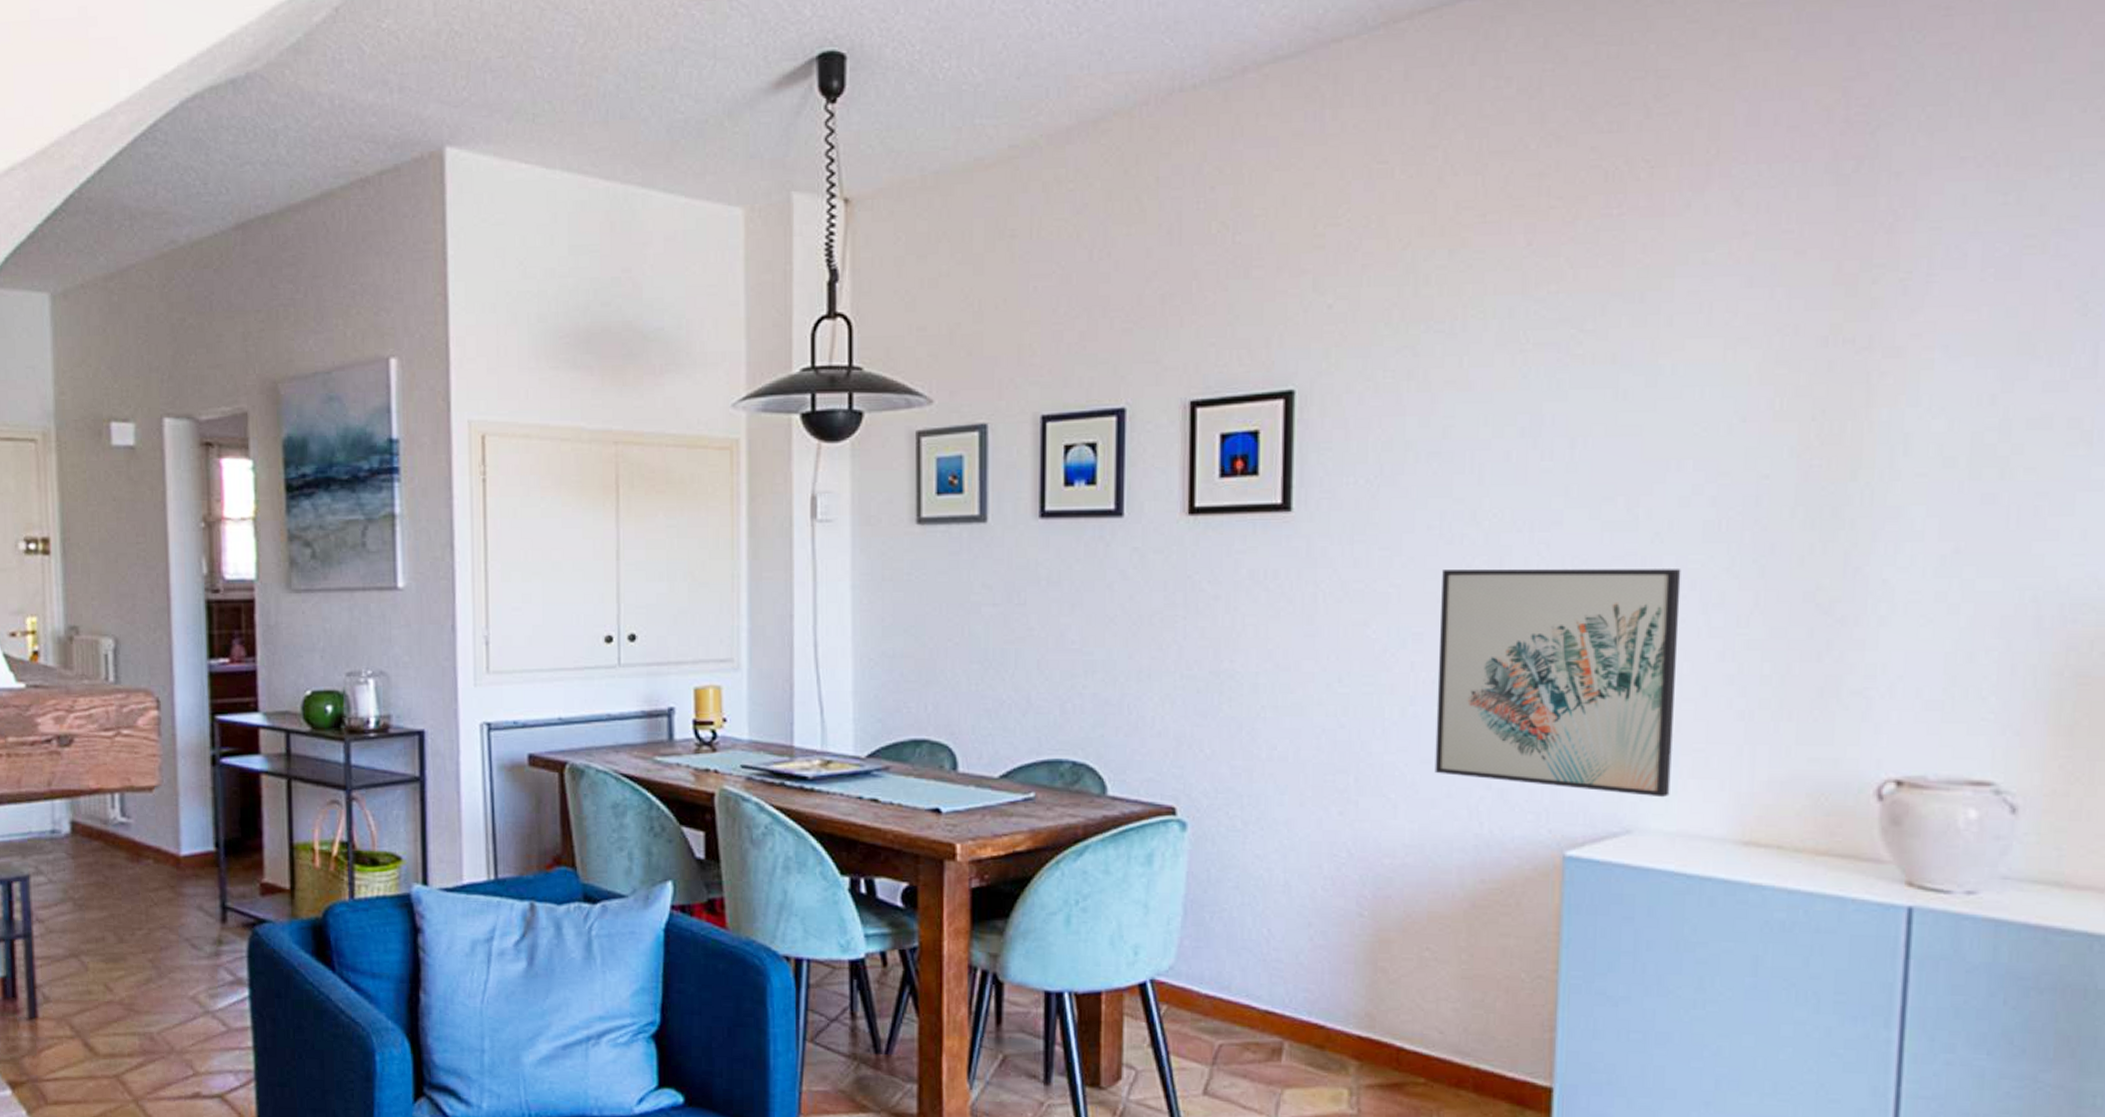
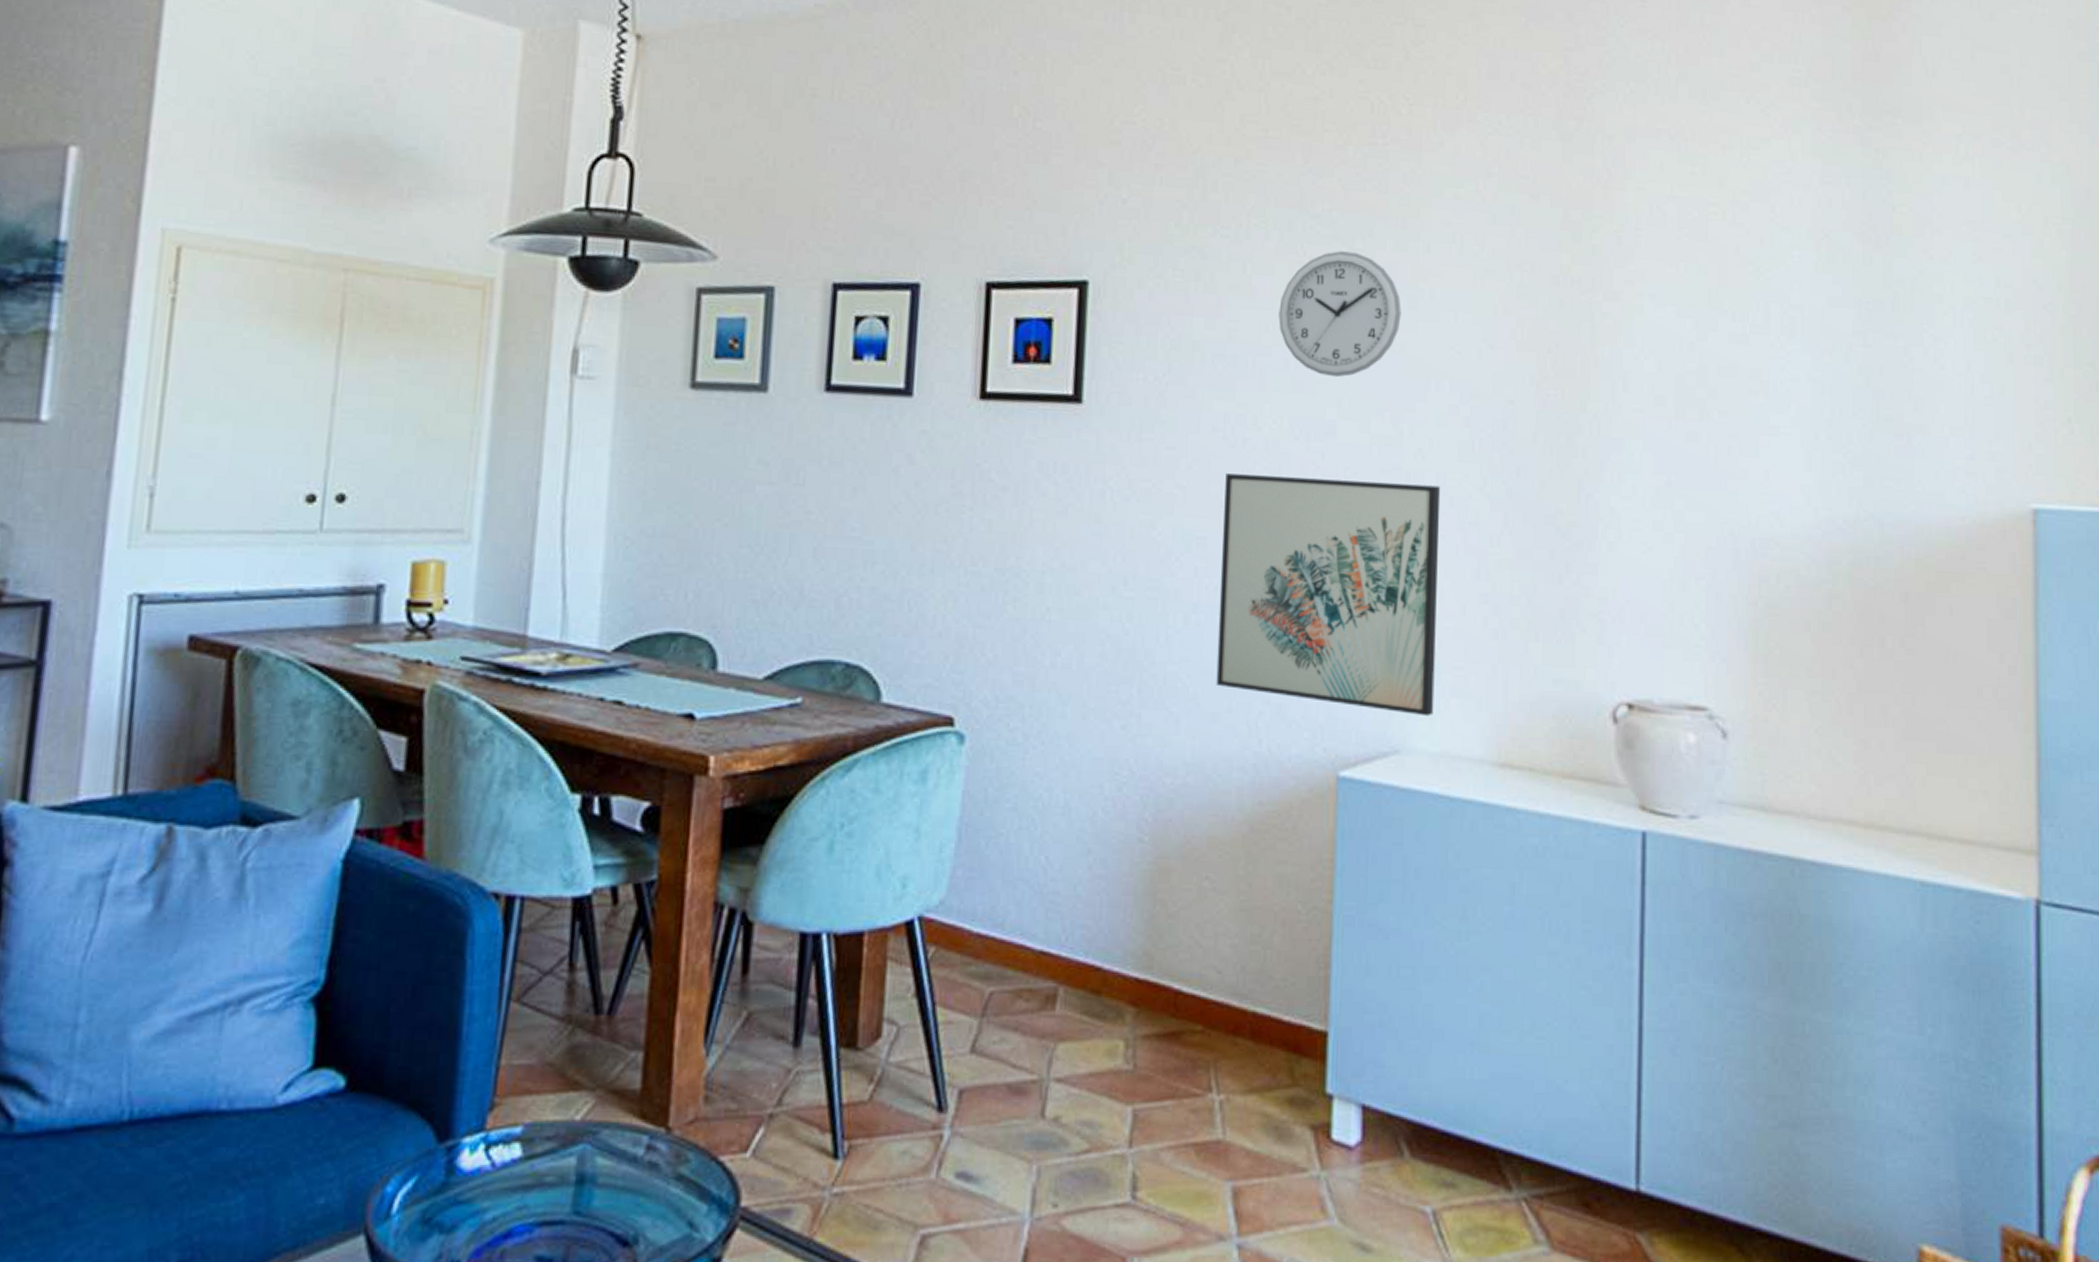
wall clock: none [1499,334,1638,466] -> present [1278,251,1401,378]

